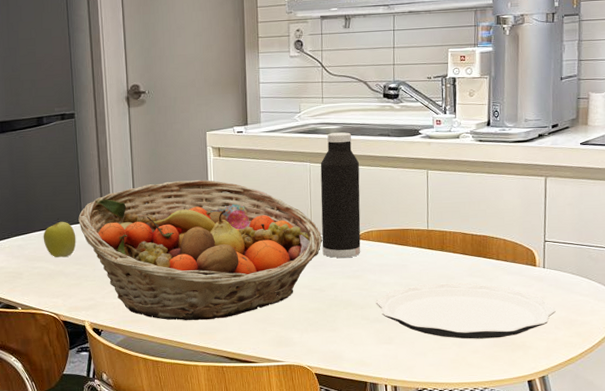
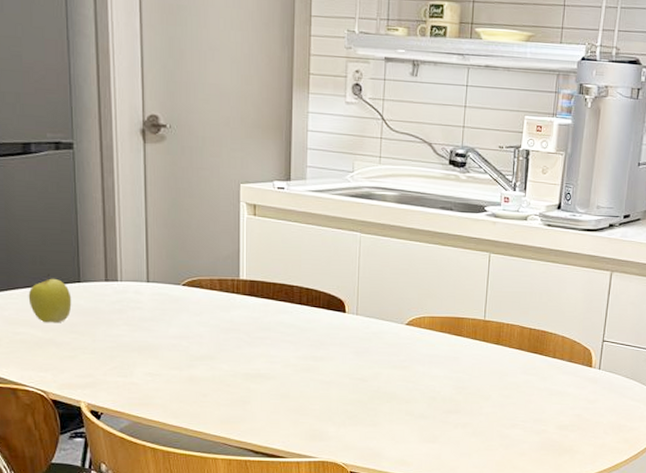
fruit basket: present [78,179,323,321] -> none [75,240,369,408]
water bottle: present [320,132,361,259] -> none [368,200,417,346]
plate: present [375,282,556,339] -> none [422,378,606,441]

